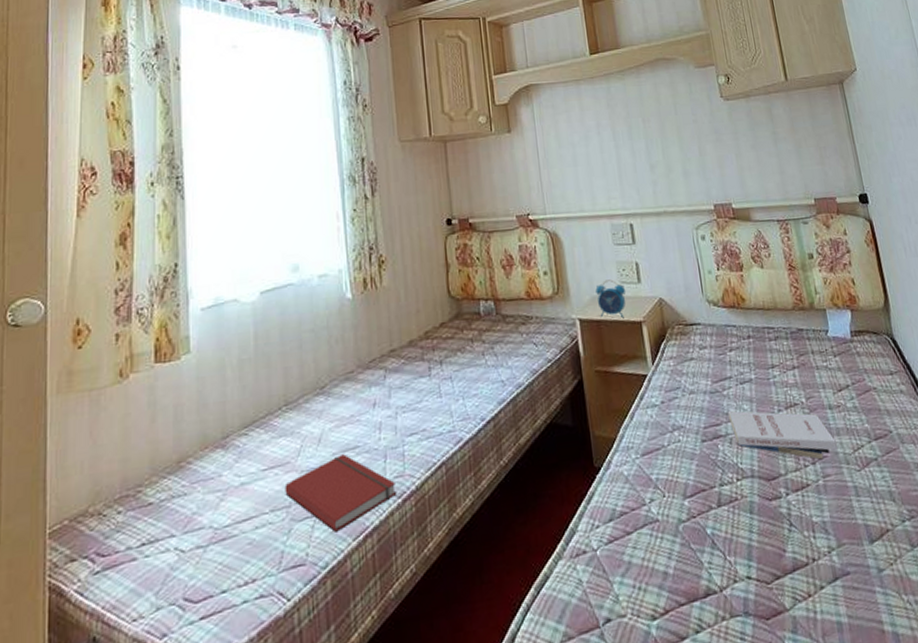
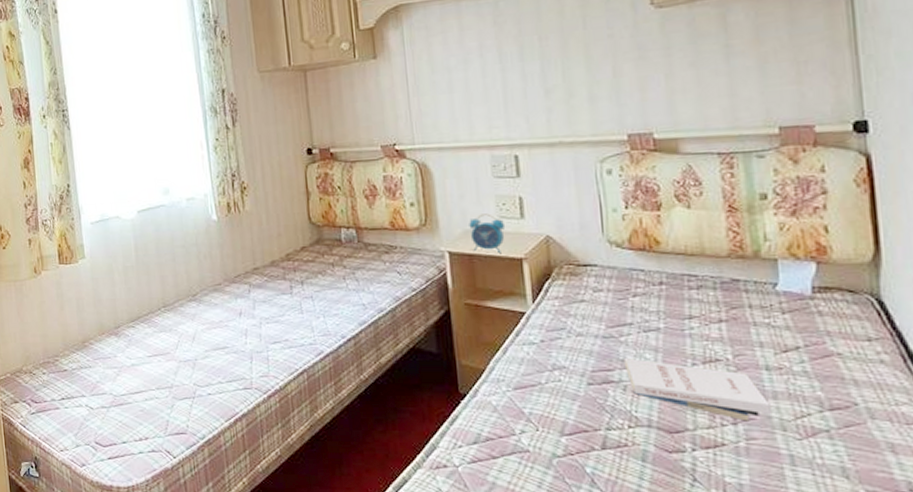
book: present [284,454,396,532] -> none [166,352,262,413]

